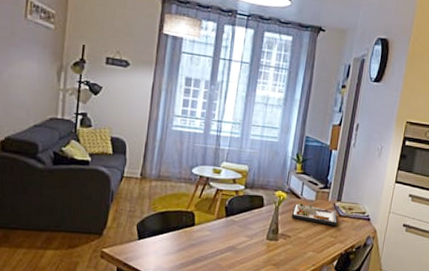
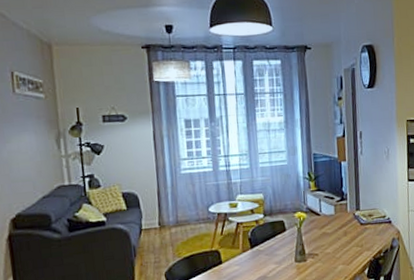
dinner plate: present [291,203,337,226] -> none [314,219,361,237]

